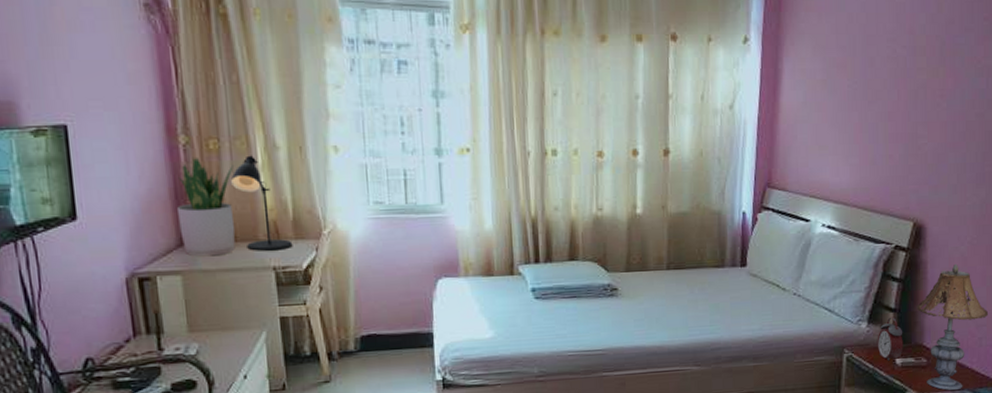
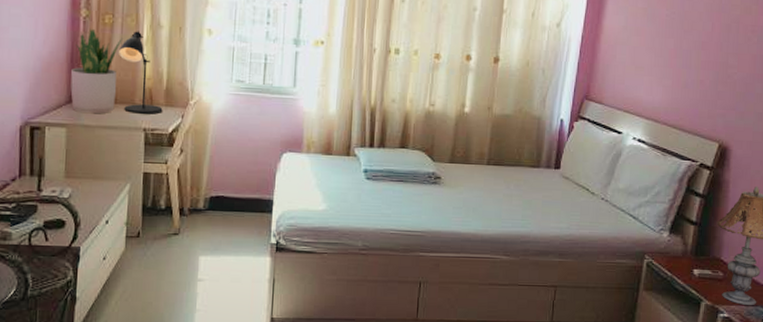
alarm clock: present [877,317,904,361] -> none [676,229,702,271]

